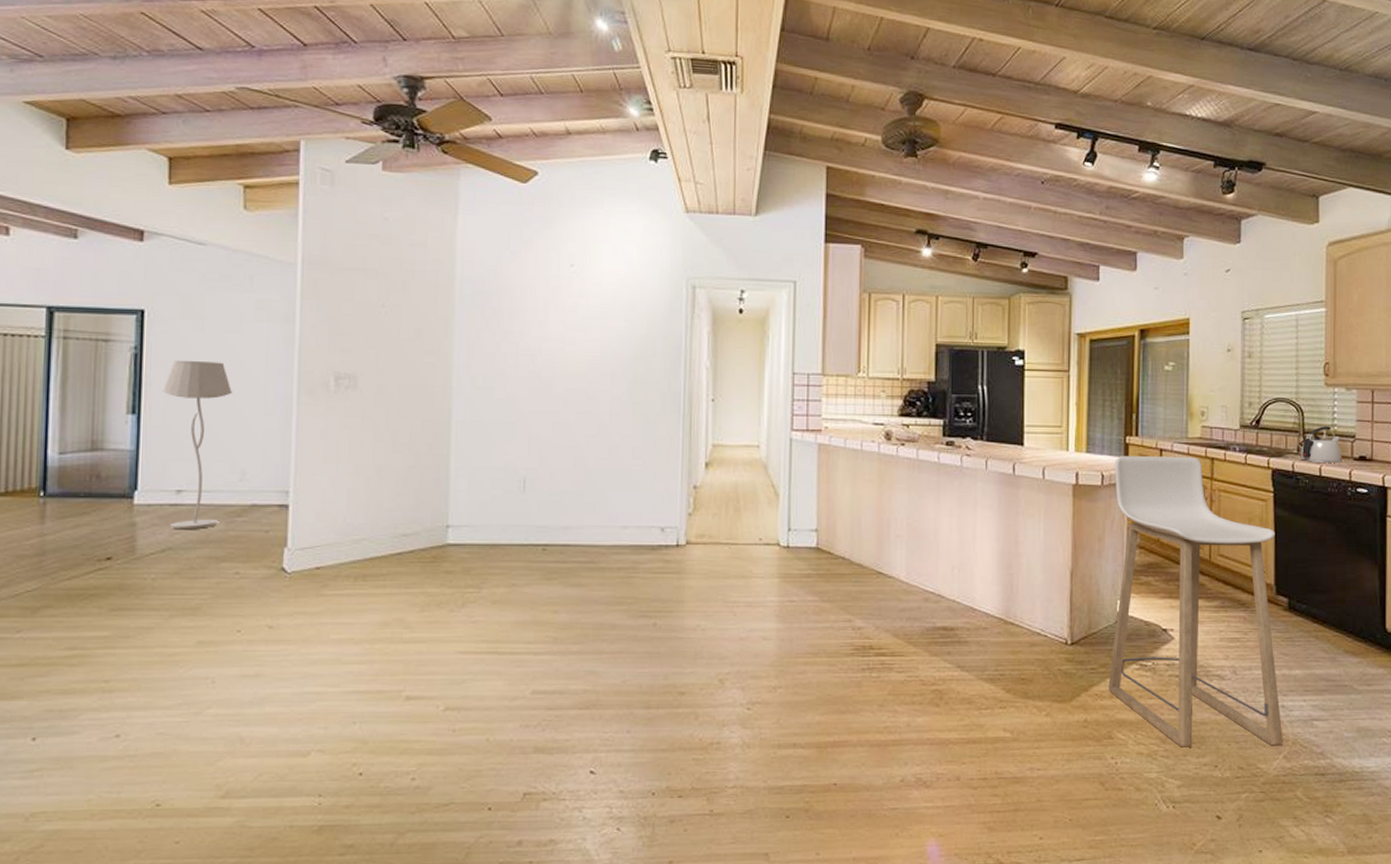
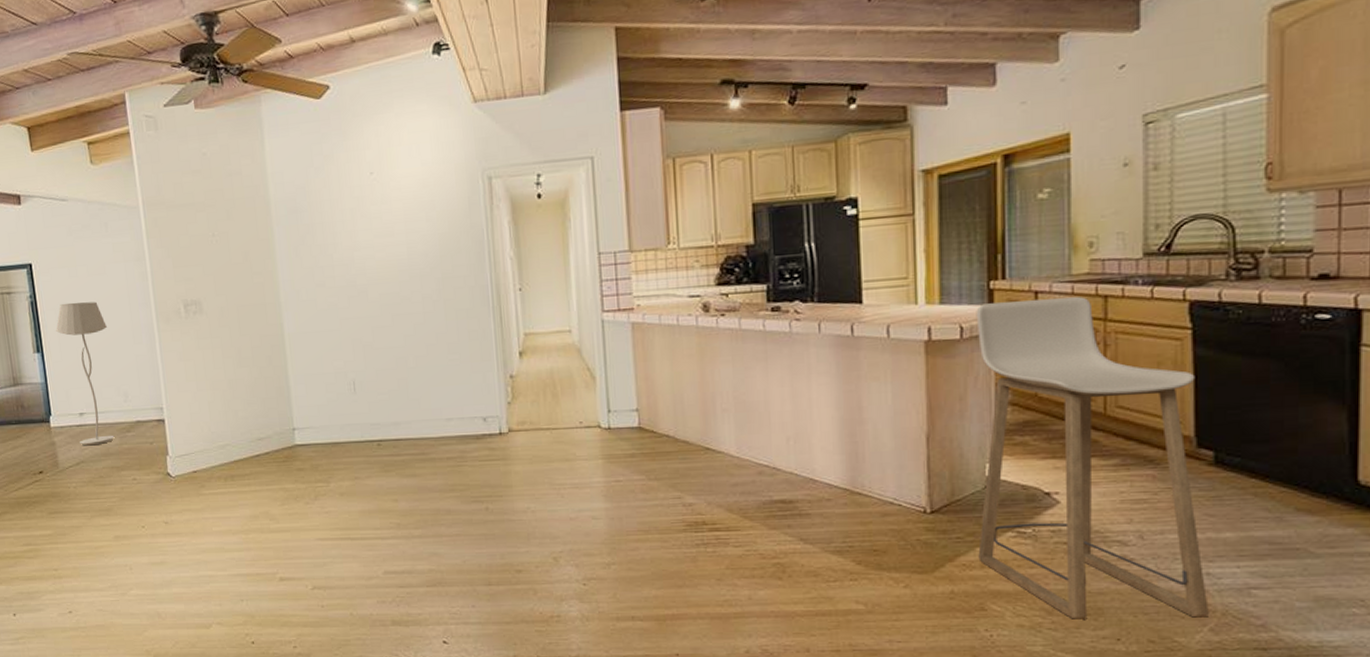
kettle: present [1300,426,1342,464] -> none [1230,241,1293,289]

